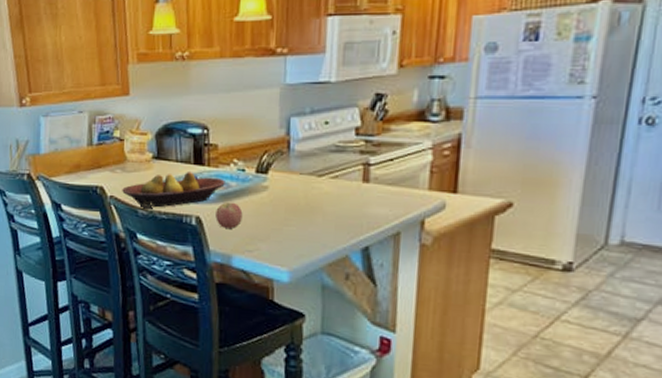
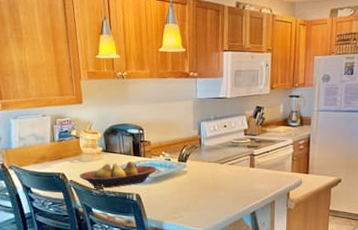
apple: present [215,201,243,229] -> none [151,183,170,202]

